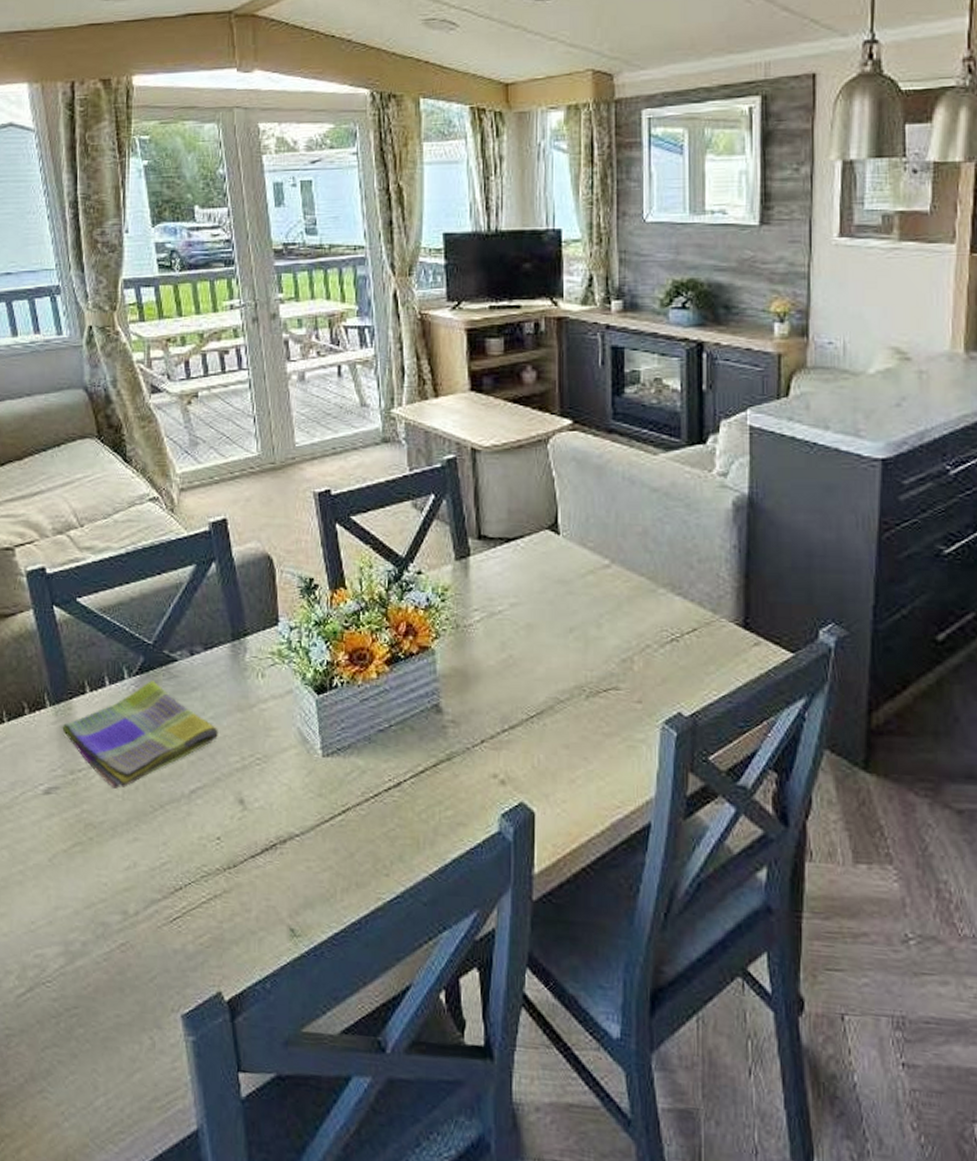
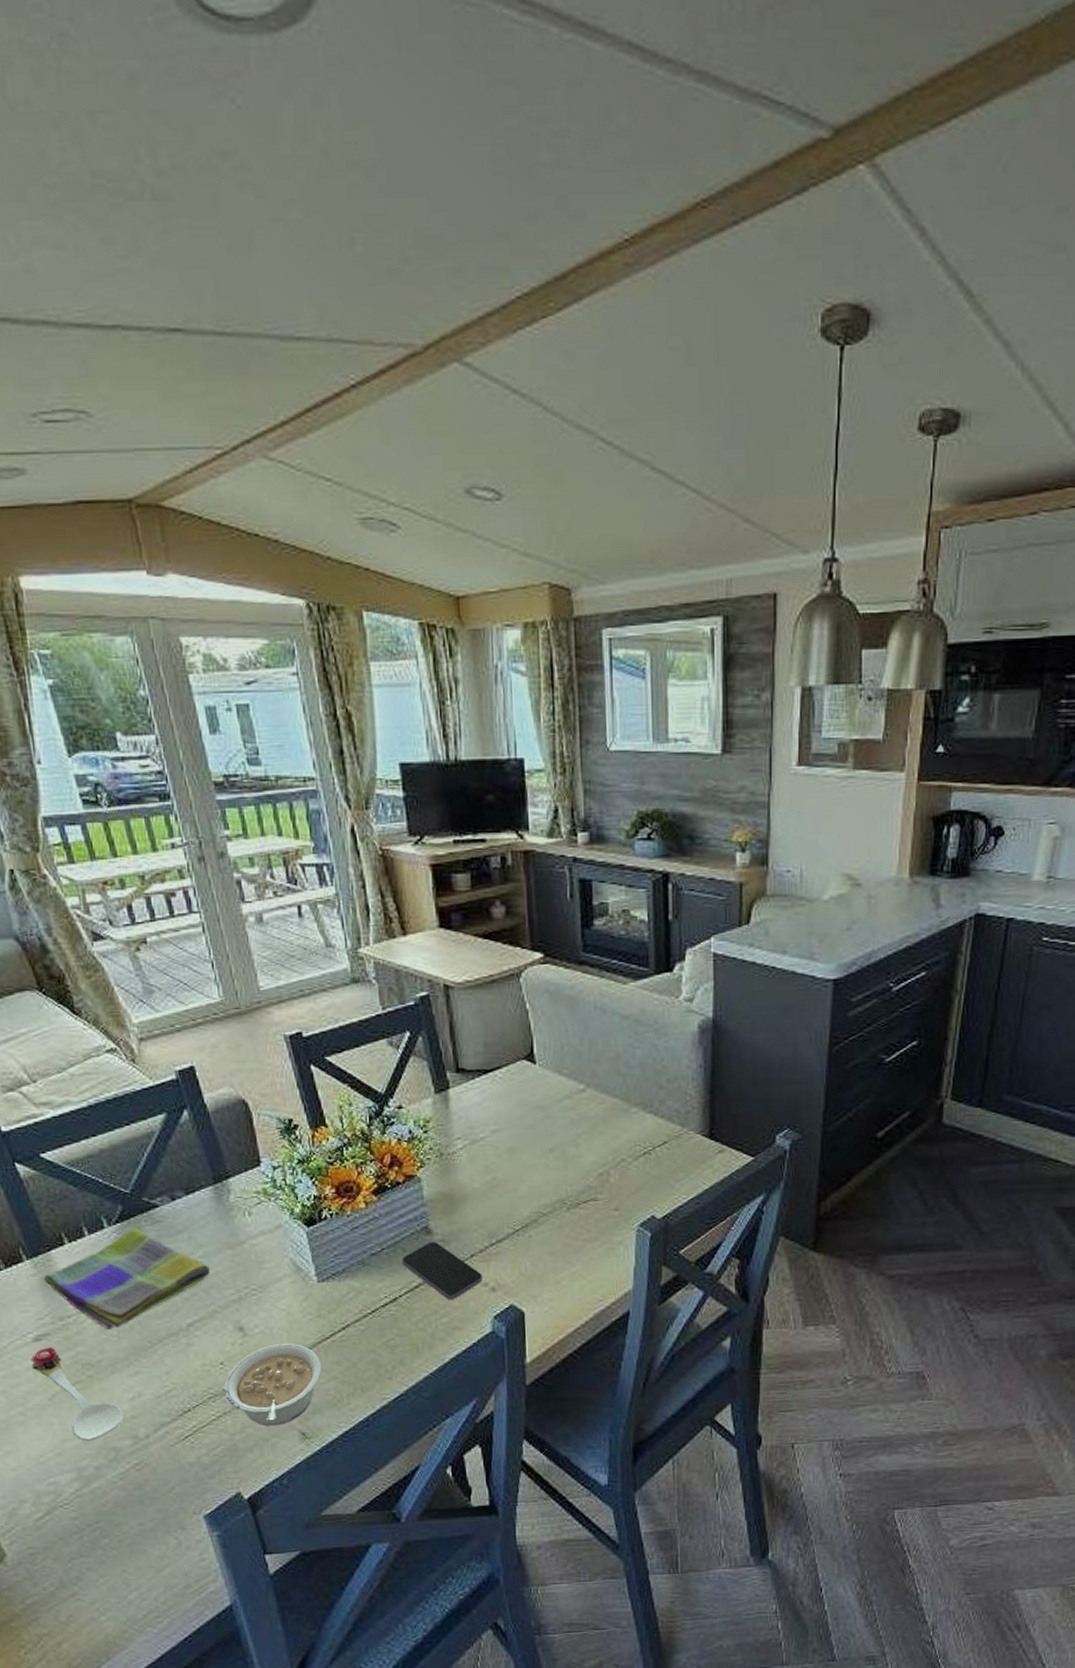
spoon: none [38,801,117,912] -> present [30,1347,124,1442]
legume: none [217,822,319,918] -> present [224,1344,322,1426]
smartphone: none [409,722,492,790] -> present [402,1241,483,1299]

